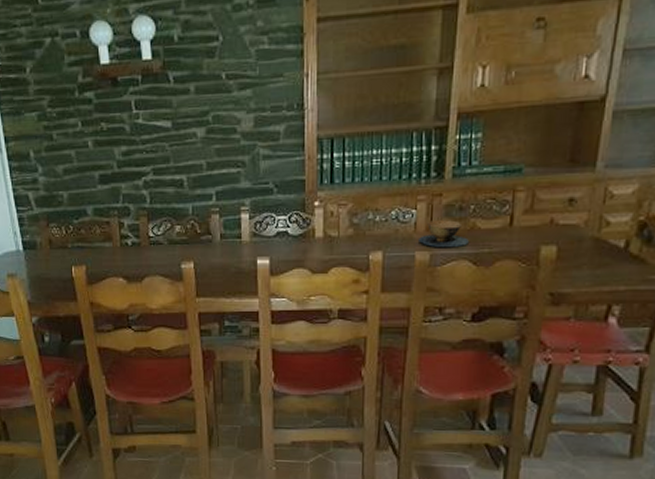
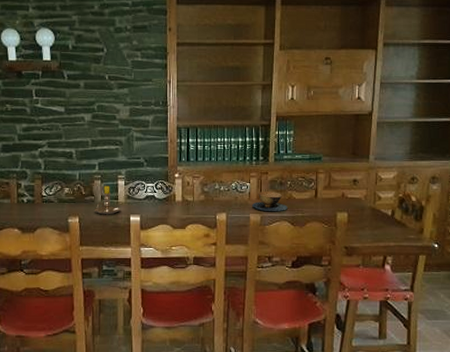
candlestick: none [212,220,244,258] -> present [94,185,120,215]

